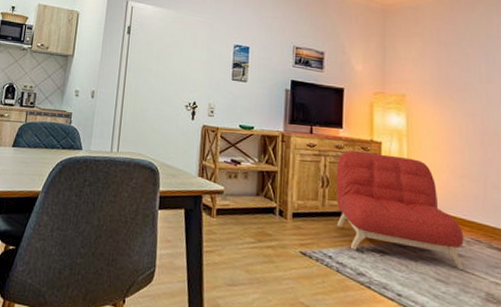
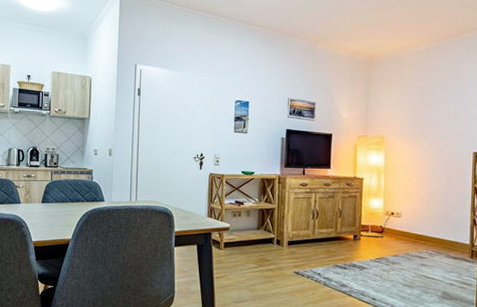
armchair: present [336,151,464,270] -> none [324,187,427,276]

